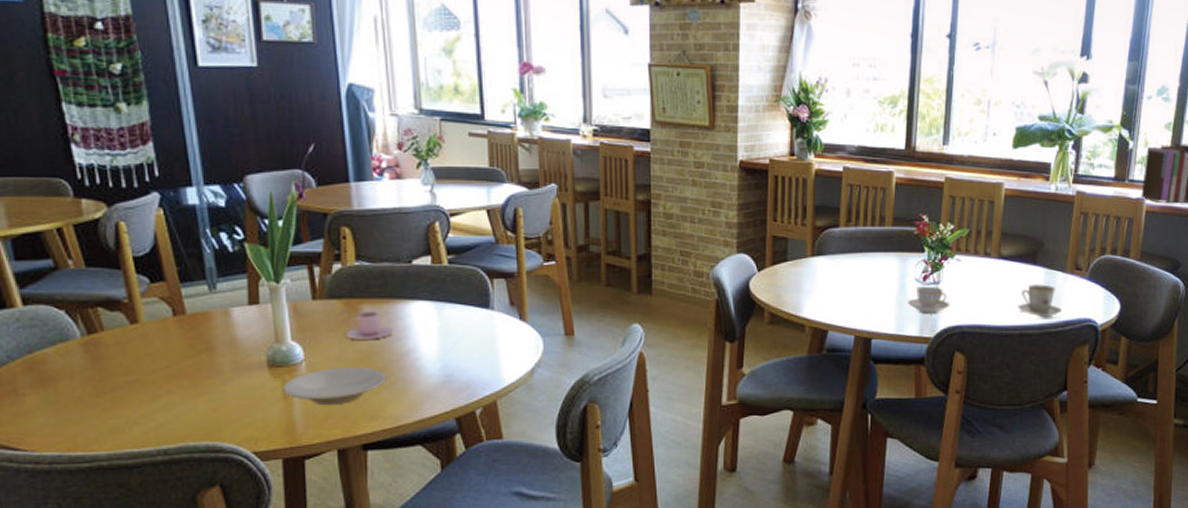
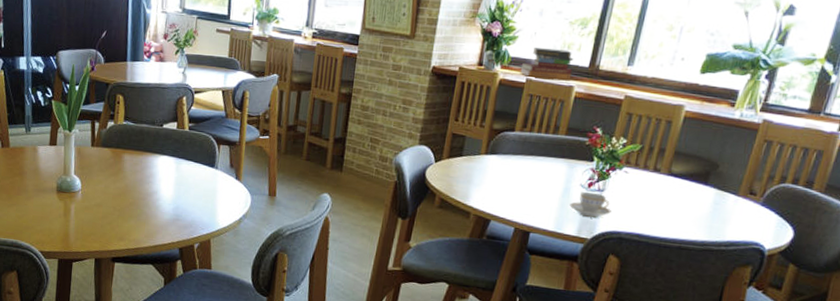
saucer: present [282,367,388,406] -> none [64,198,136,226]
teacup: present [346,312,394,340] -> none [111,159,144,181]
books: none [835,132,889,166] -> present [520,48,574,81]
teacup: present [1018,284,1063,317] -> none [681,203,729,236]

